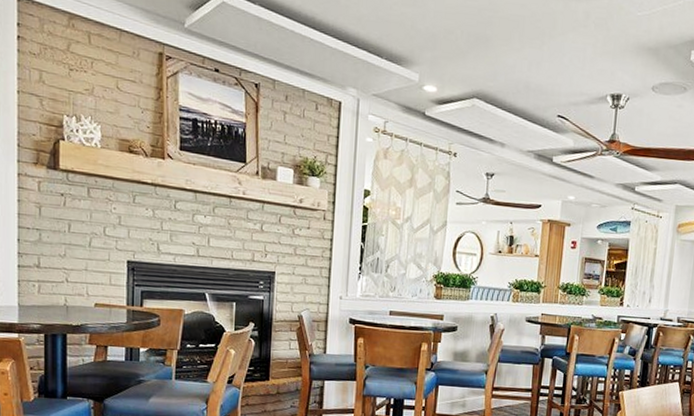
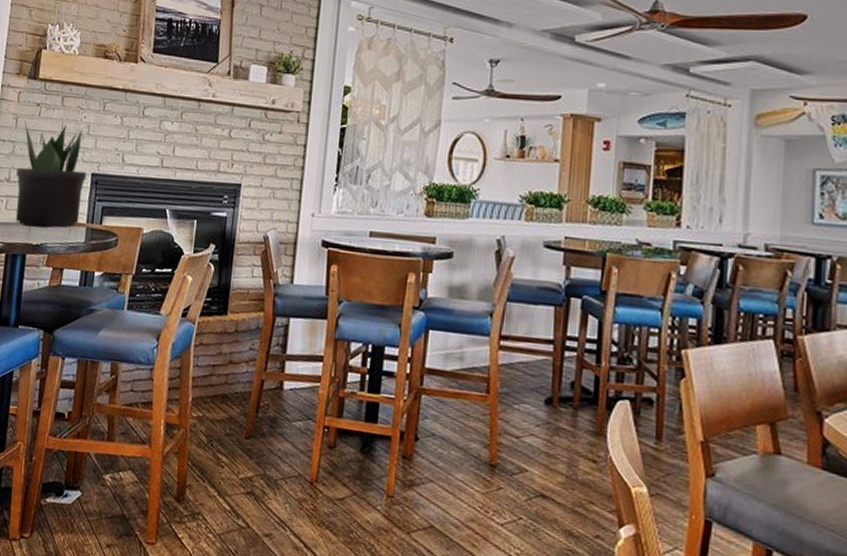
planter: none [46,211,122,310] -> present [16,122,87,228]

